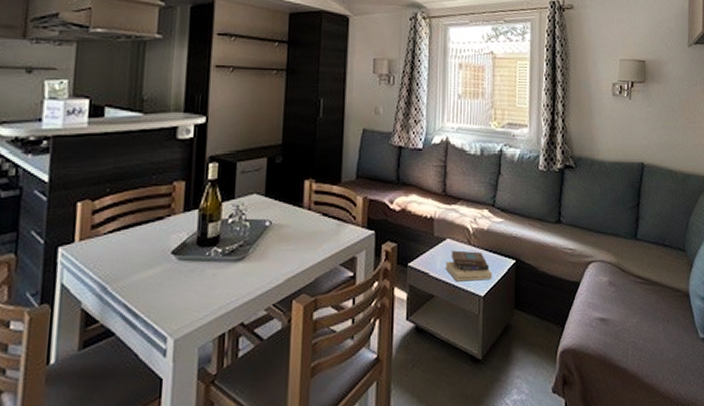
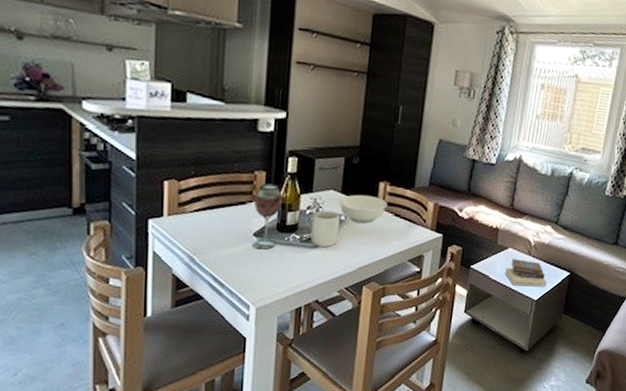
wineglass: none [170,193,203,269] -> present [252,183,283,250]
mug: none [233,218,265,260] -> present [310,211,341,248]
bowl: none [263,195,314,227] -> present [339,194,387,223]

